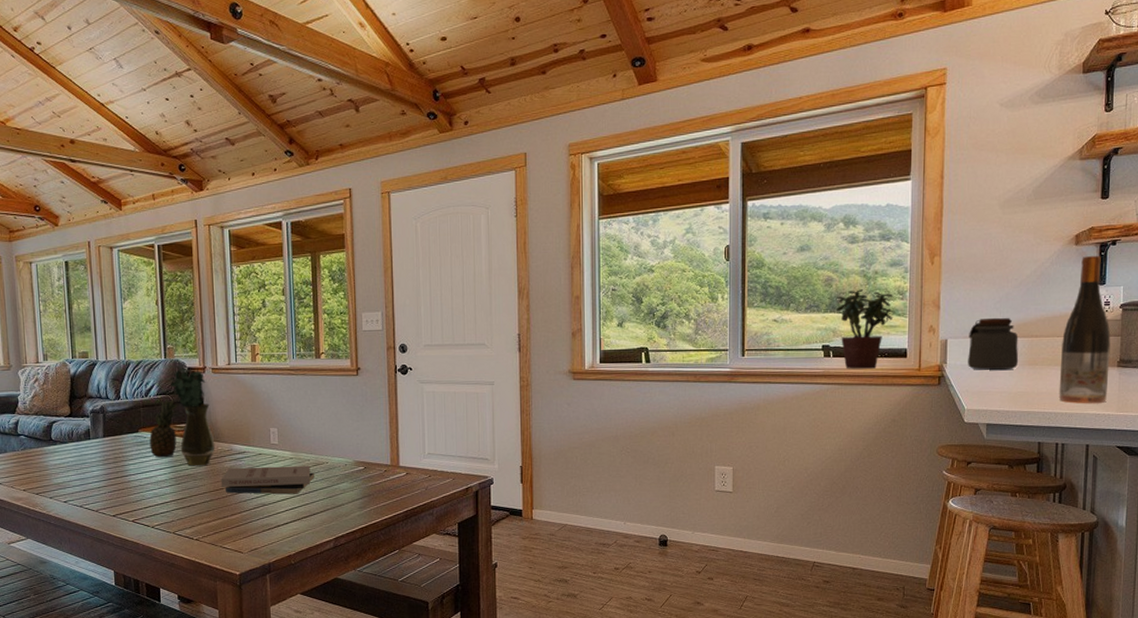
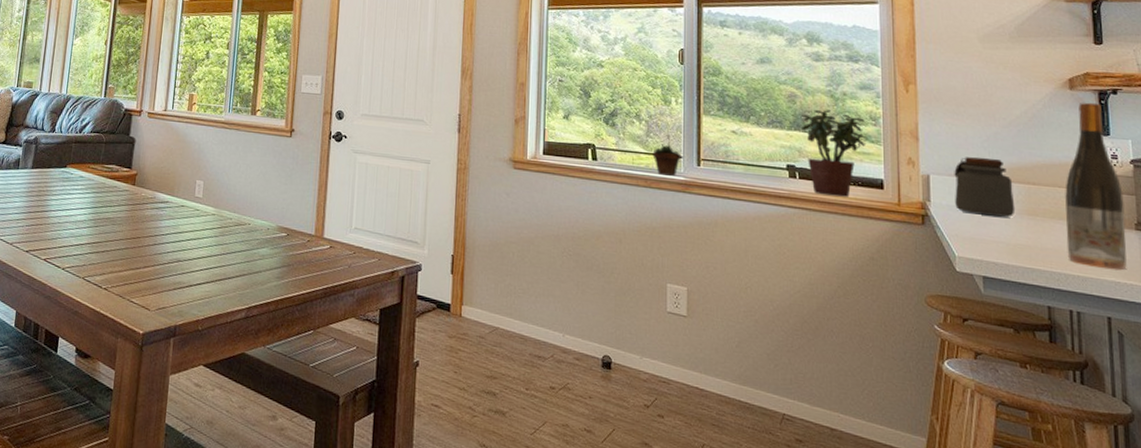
fruit: present [149,399,179,458] -> none [74,137,111,198]
vase: present [171,365,215,466] -> none [104,105,140,211]
books: present [220,465,314,495] -> none [138,216,235,254]
succulent plant: none [701,331,728,370] -> present [652,135,682,177]

